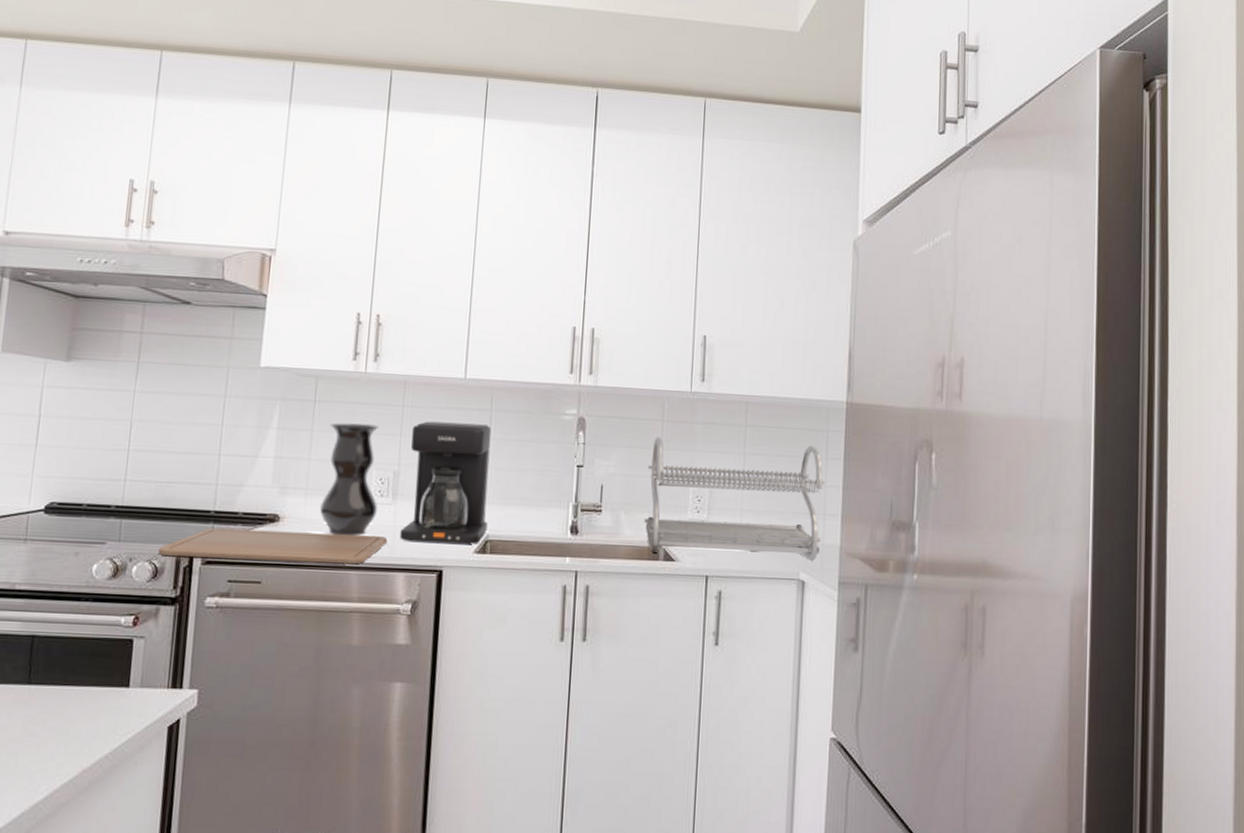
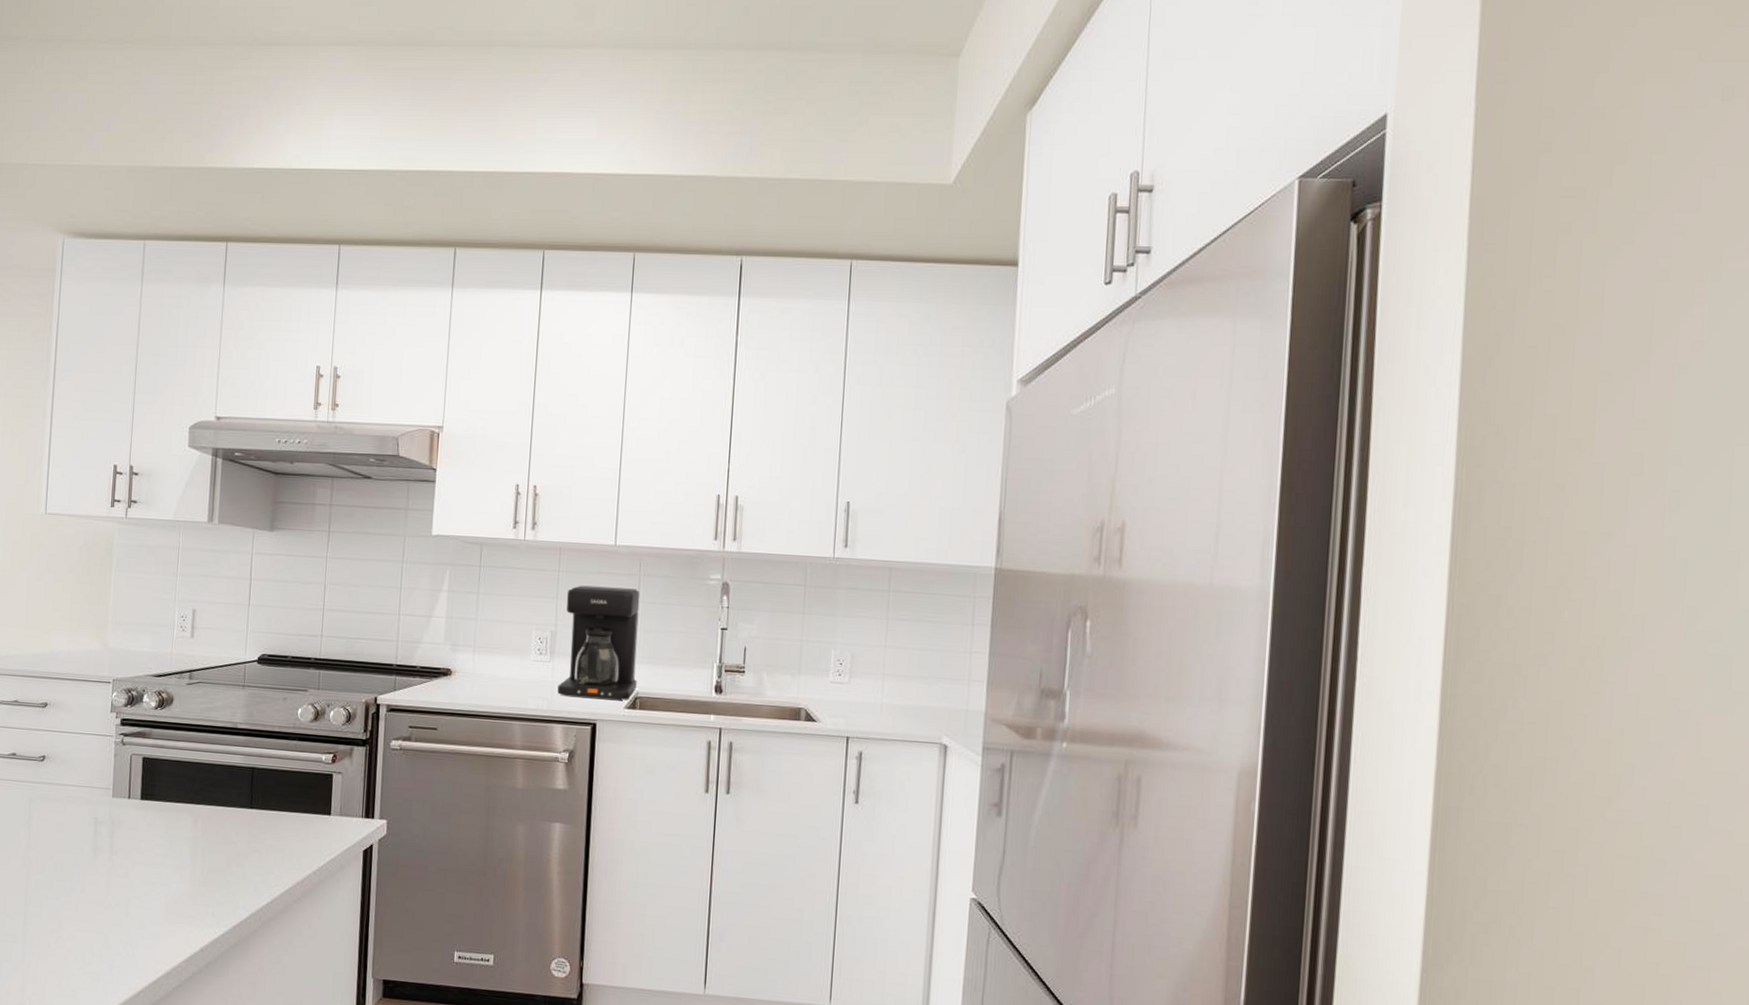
chopping board: present [158,528,387,565] -> none [350,679,546,716]
vase: present [320,423,380,536] -> none [486,586,538,690]
dish rack: present [644,436,826,561] -> none [786,601,972,726]

